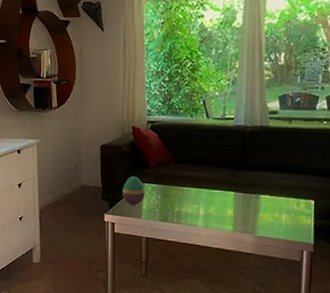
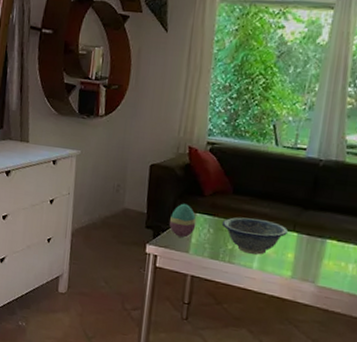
decorative bowl: none [167,183,225,214] -> present [221,217,288,255]

